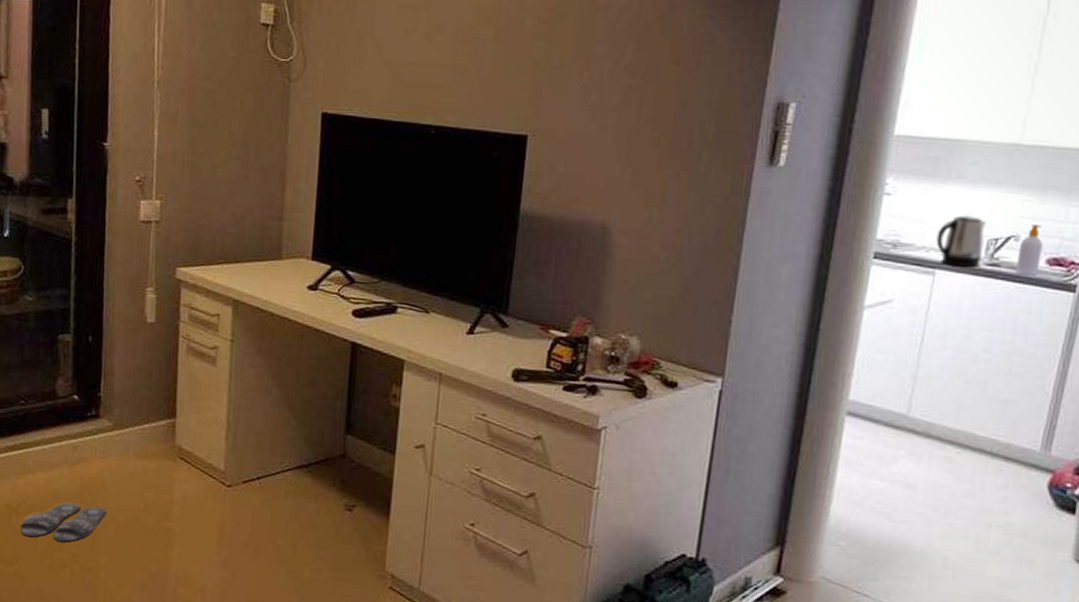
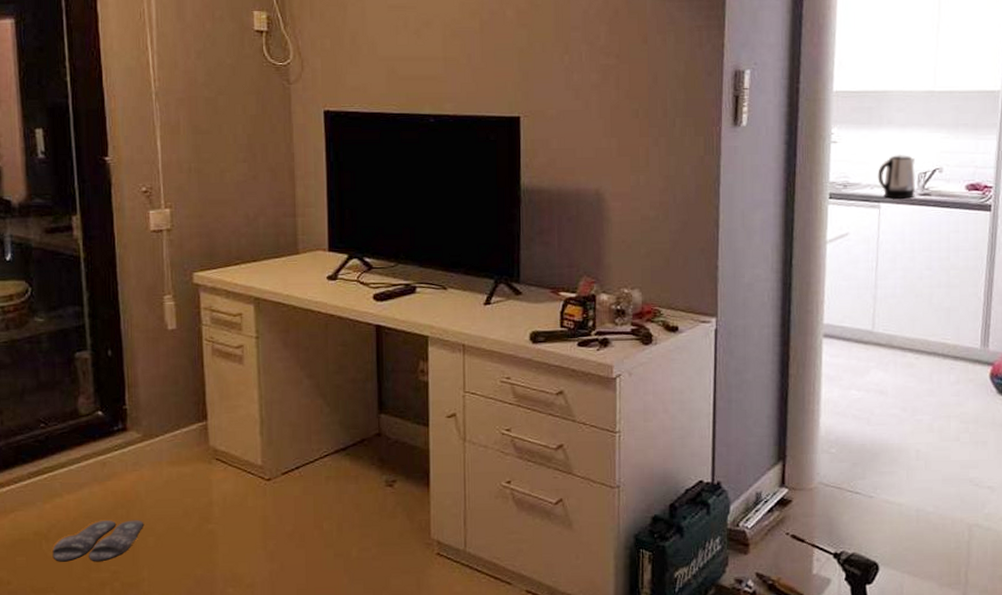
soap bottle: present [1015,225,1043,276] -> none [943,157,961,201]

